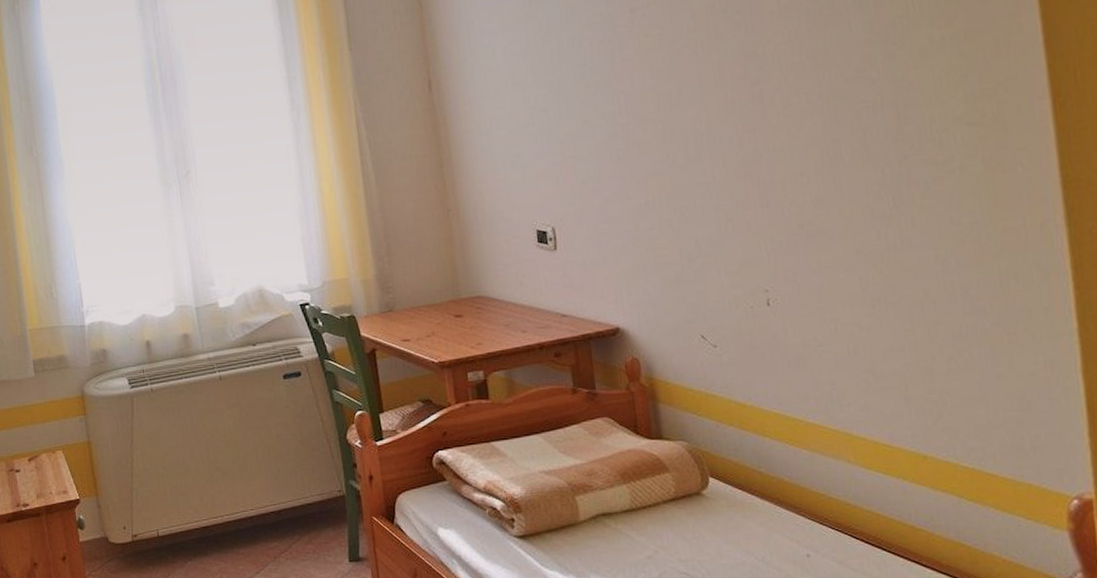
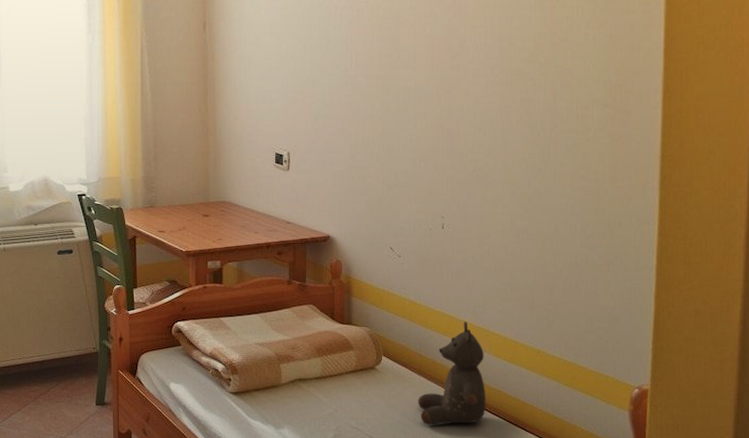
stuffed bear: none [765,424,862,565] -> present [418,321,486,425]

